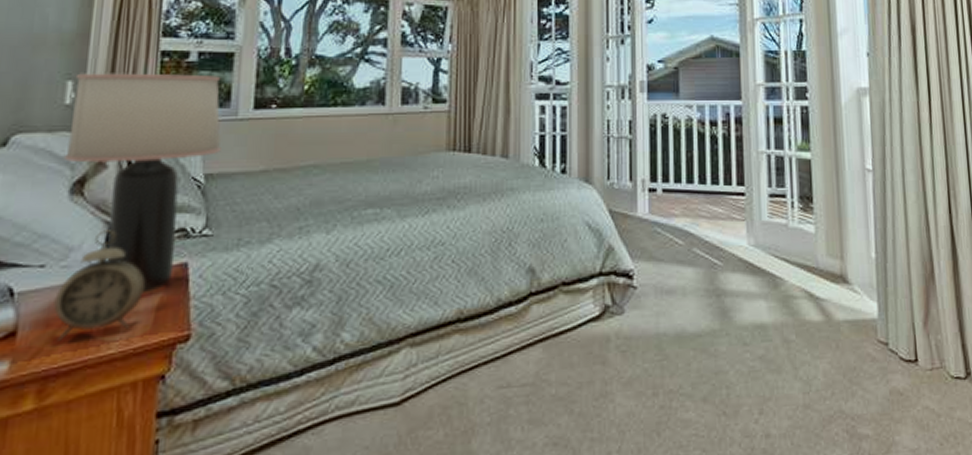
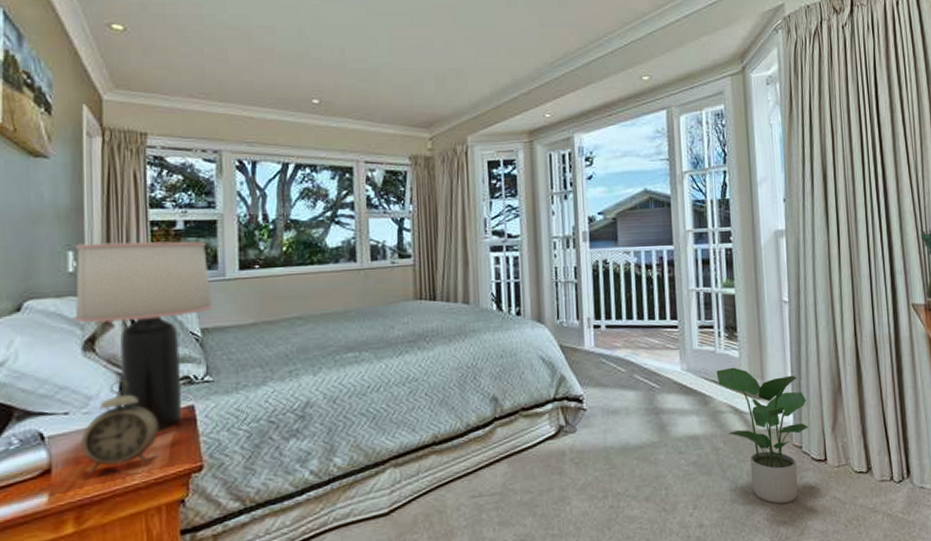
potted plant: none [788,244,896,413] -> present [716,367,808,504]

